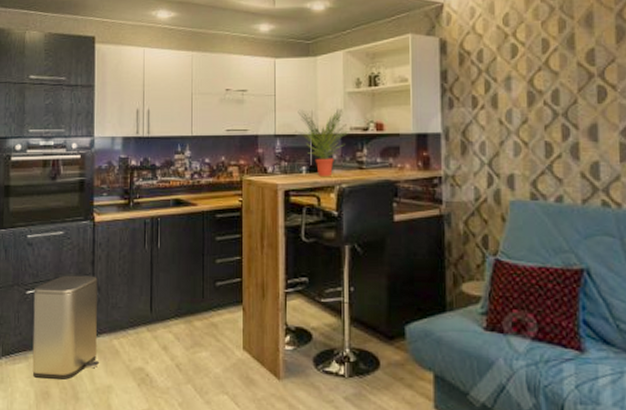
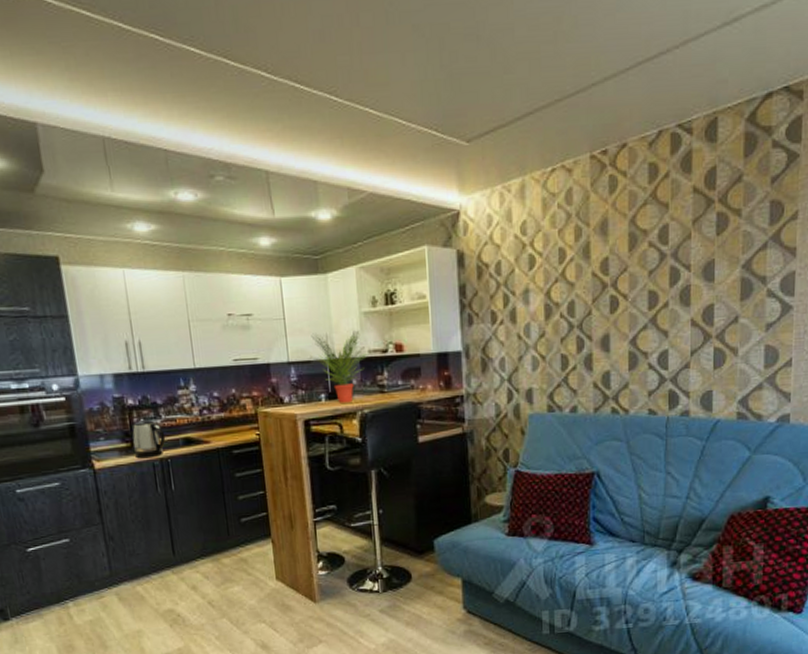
pedal bin: present [32,275,100,380] -> none [35,525,125,633]
kettle: none [131,180,159,216] -> present [132,420,166,459]

